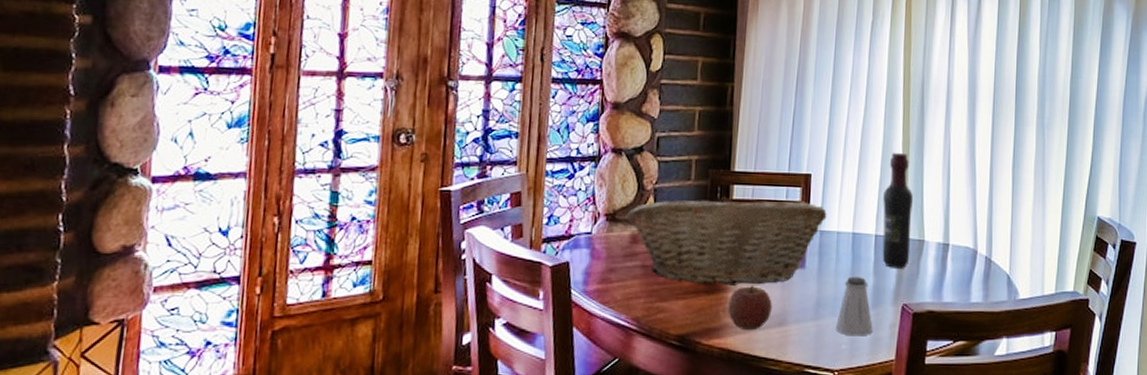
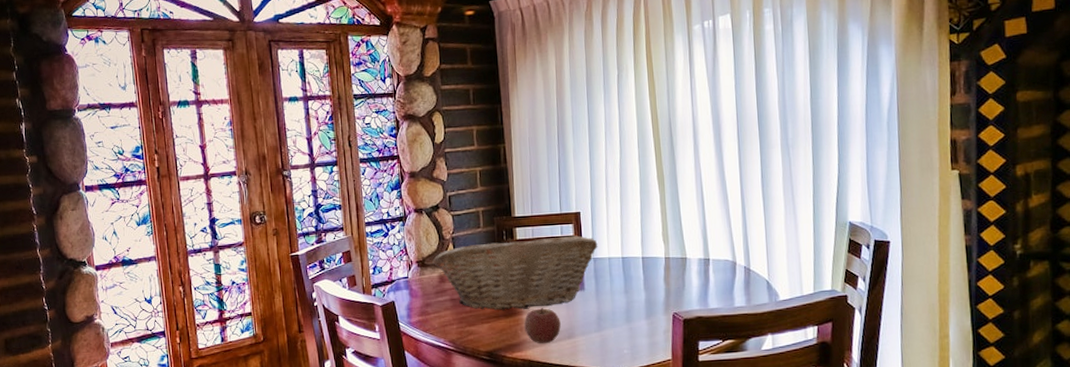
saltshaker: present [836,276,873,337] -> none [617,293,649,343]
wine bottle: present [882,152,914,268] -> none [645,185,675,284]

